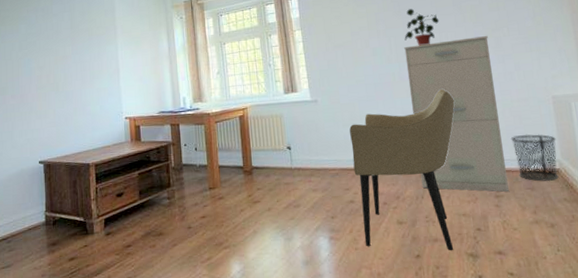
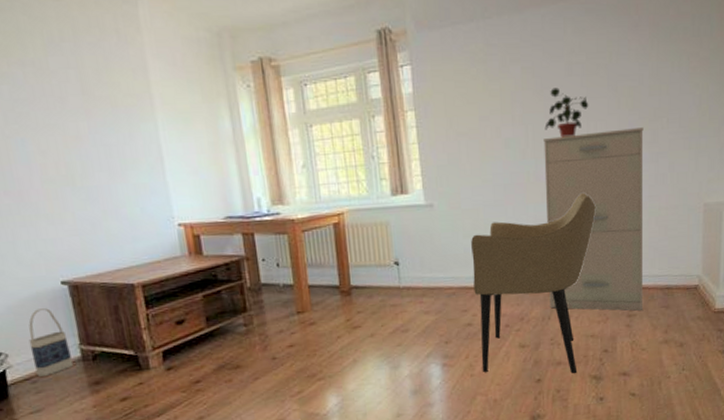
bag: none [10,182,39,237] -> present [28,308,74,377]
waste bin: present [510,134,559,182] -> none [652,246,700,299]

